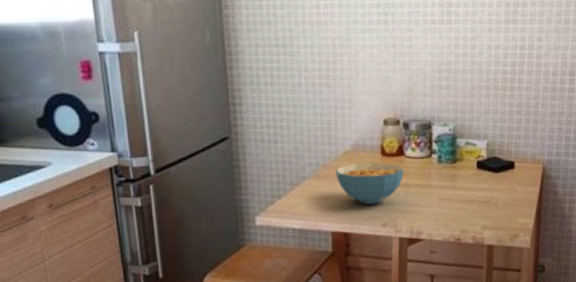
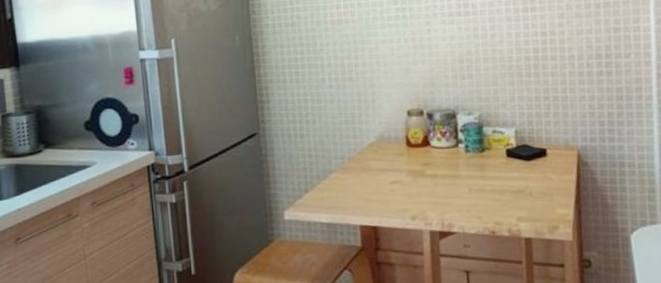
cereal bowl: present [336,162,404,204] -> none [362,153,431,197]

